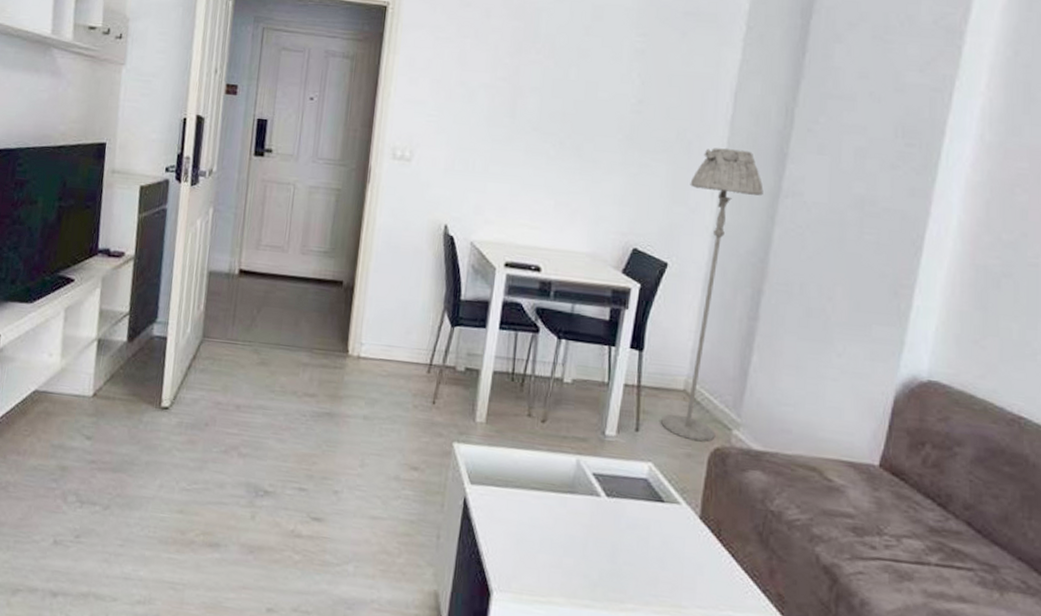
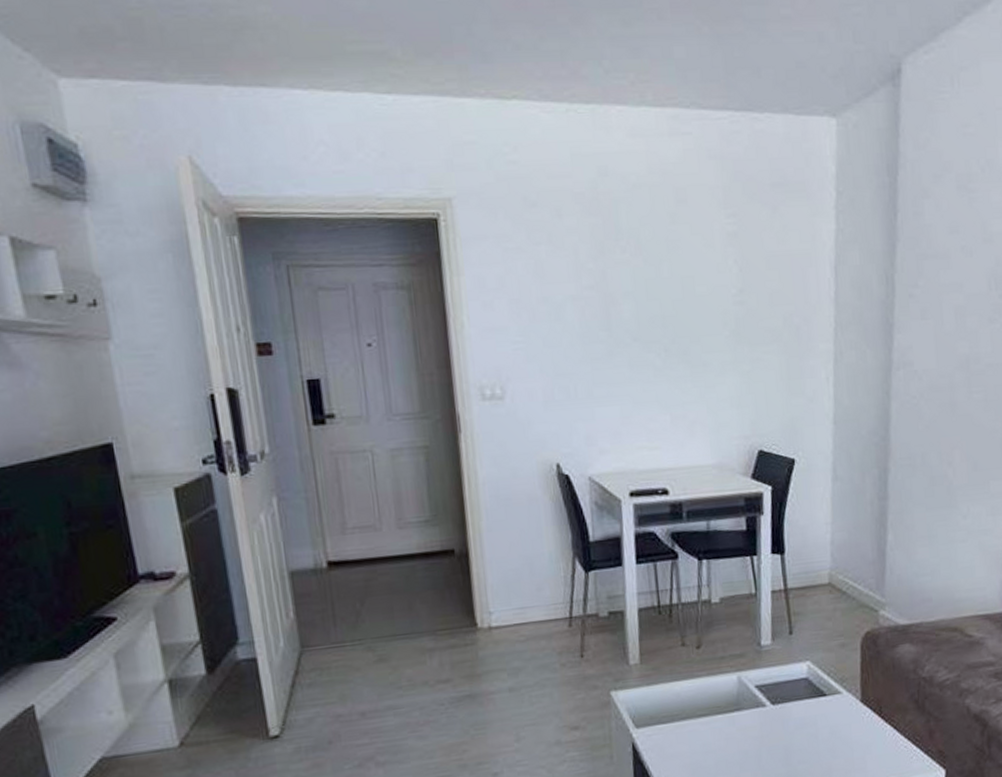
floor lamp: present [661,148,764,442] -> none [804,327,876,630]

